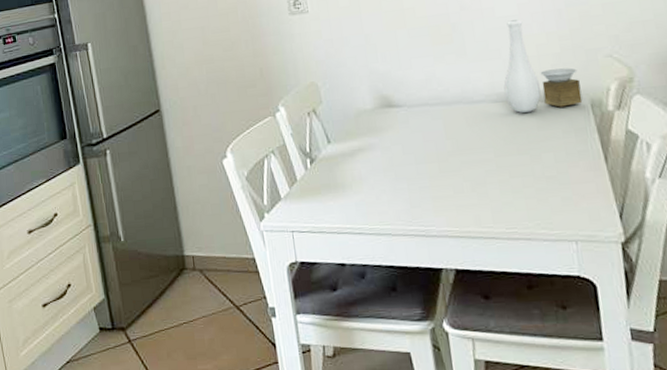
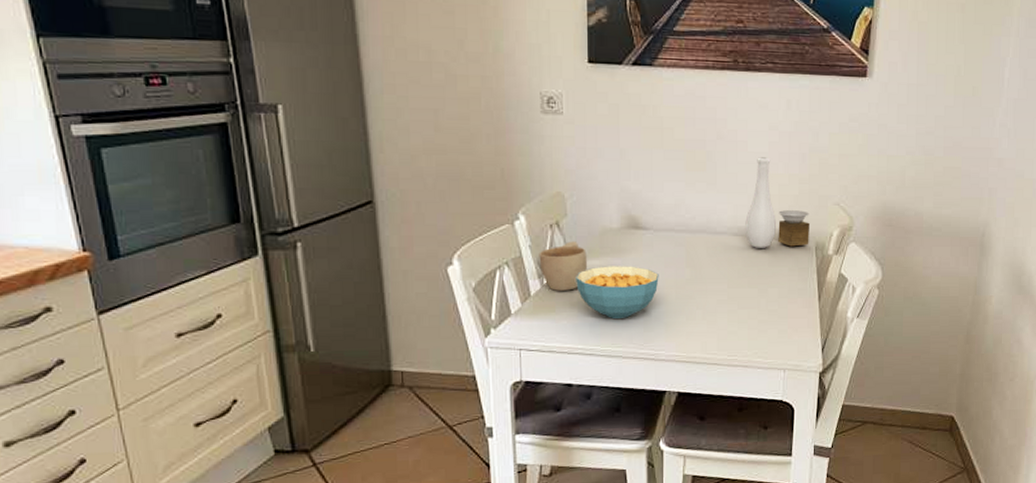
cup: none [300,125,347,174] -> present [539,241,587,291]
cereal bowl: none [337,143,420,197] -> present [576,266,659,320]

